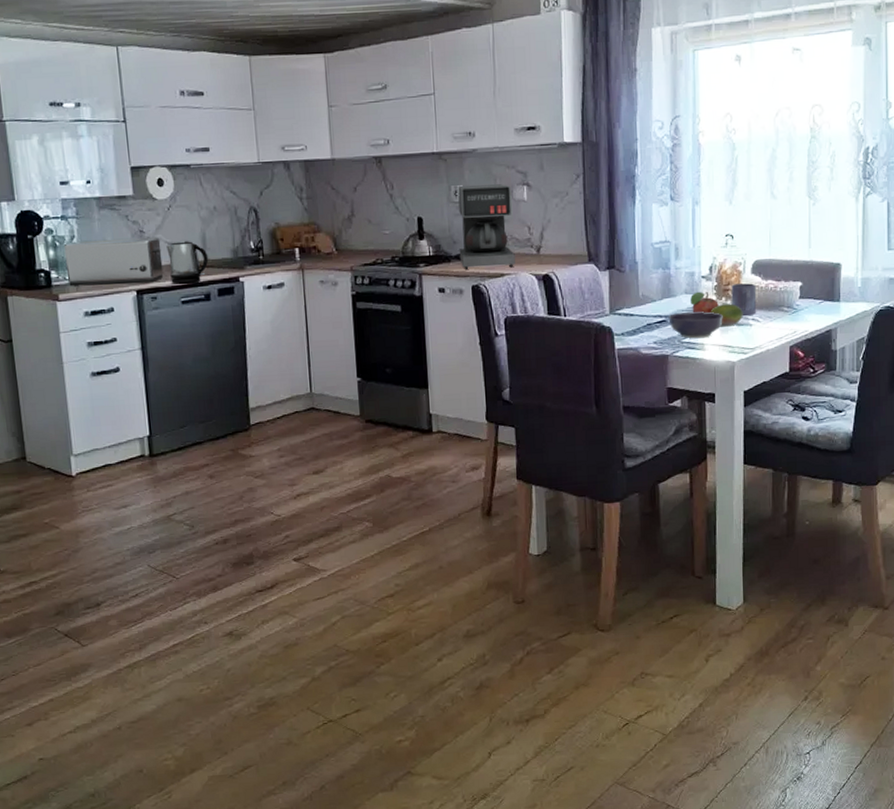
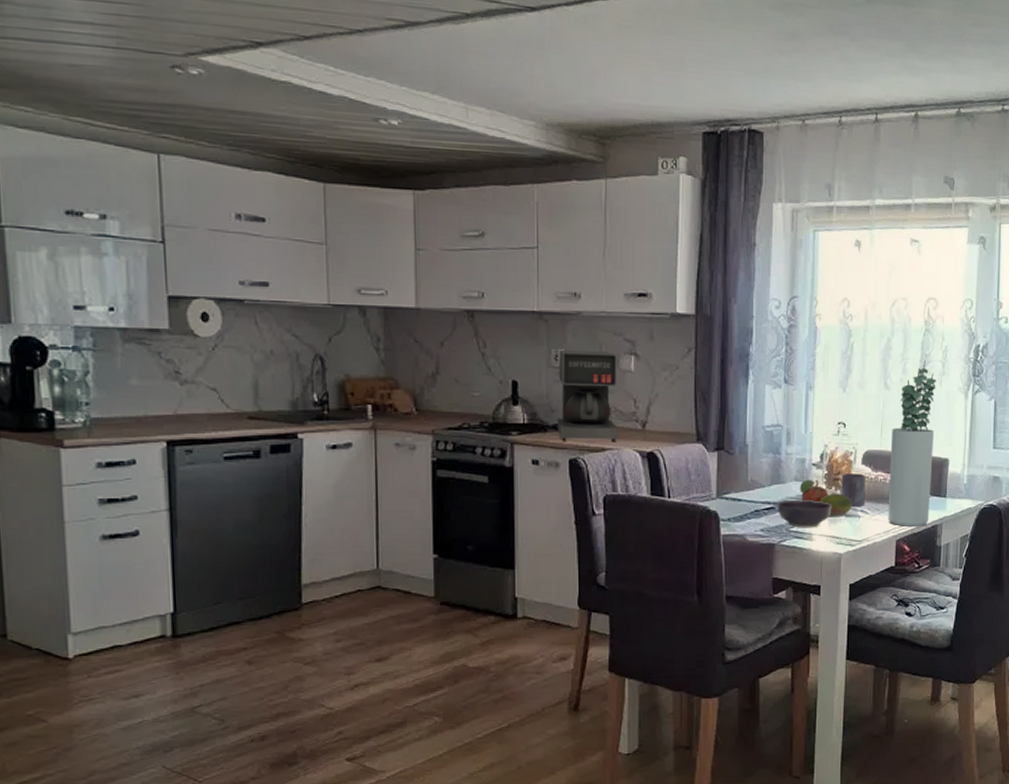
toaster: present [63,236,164,287] -> none [74,378,203,433]
kettle: present [166,240,209,284] -> none [208,386,261,437]
vase: none [779,167,825,333] -> present [888,361,936,527]

